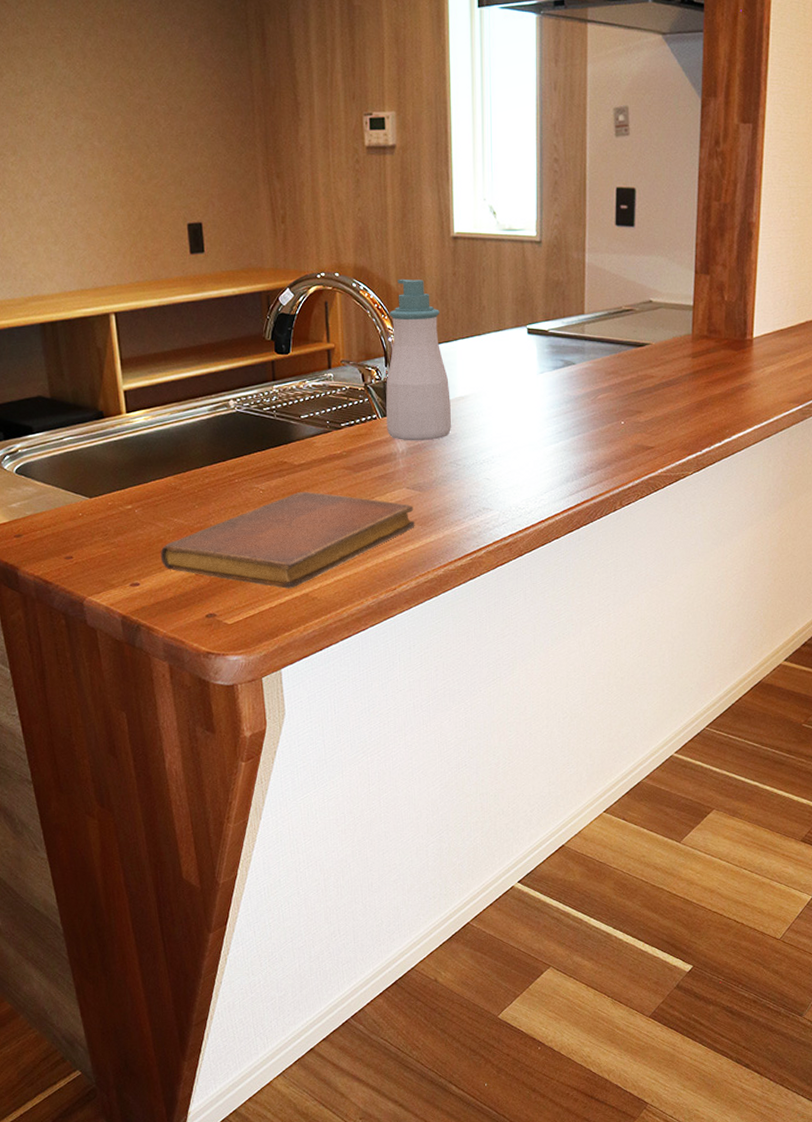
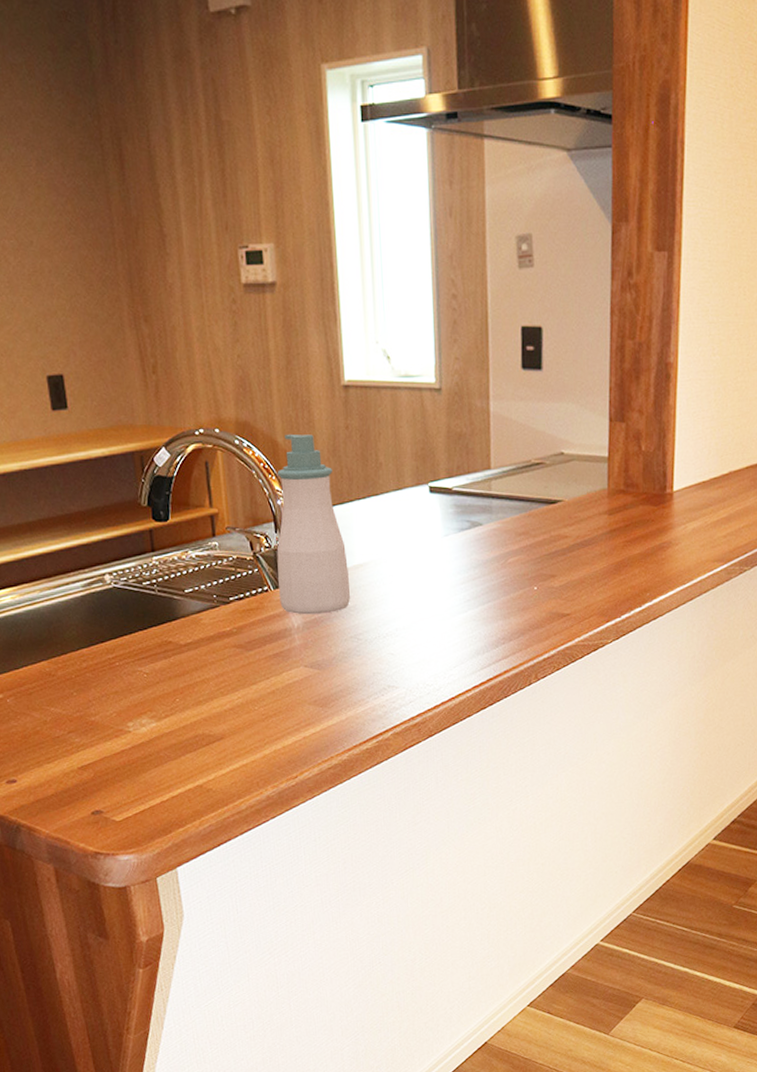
notebook: present [160,491,415,589] -> none [37,673,315,781]

